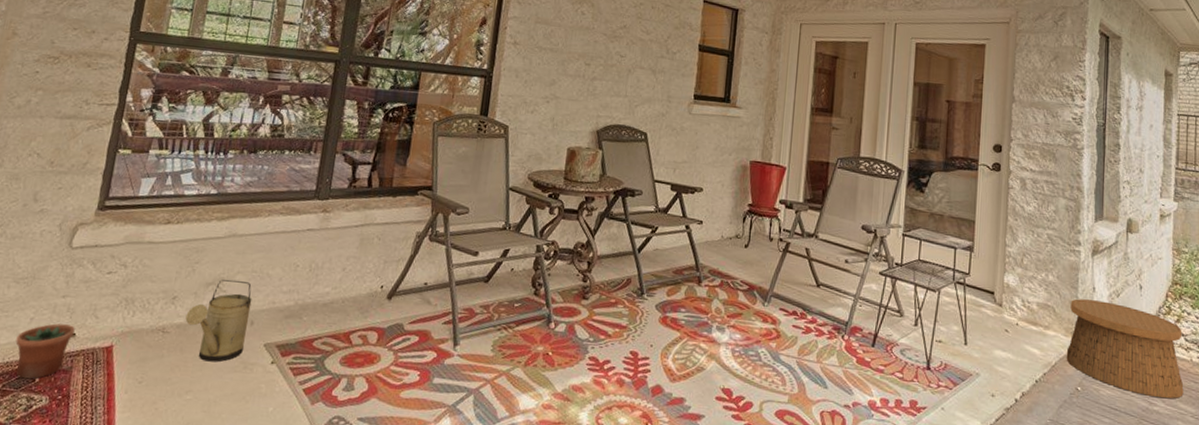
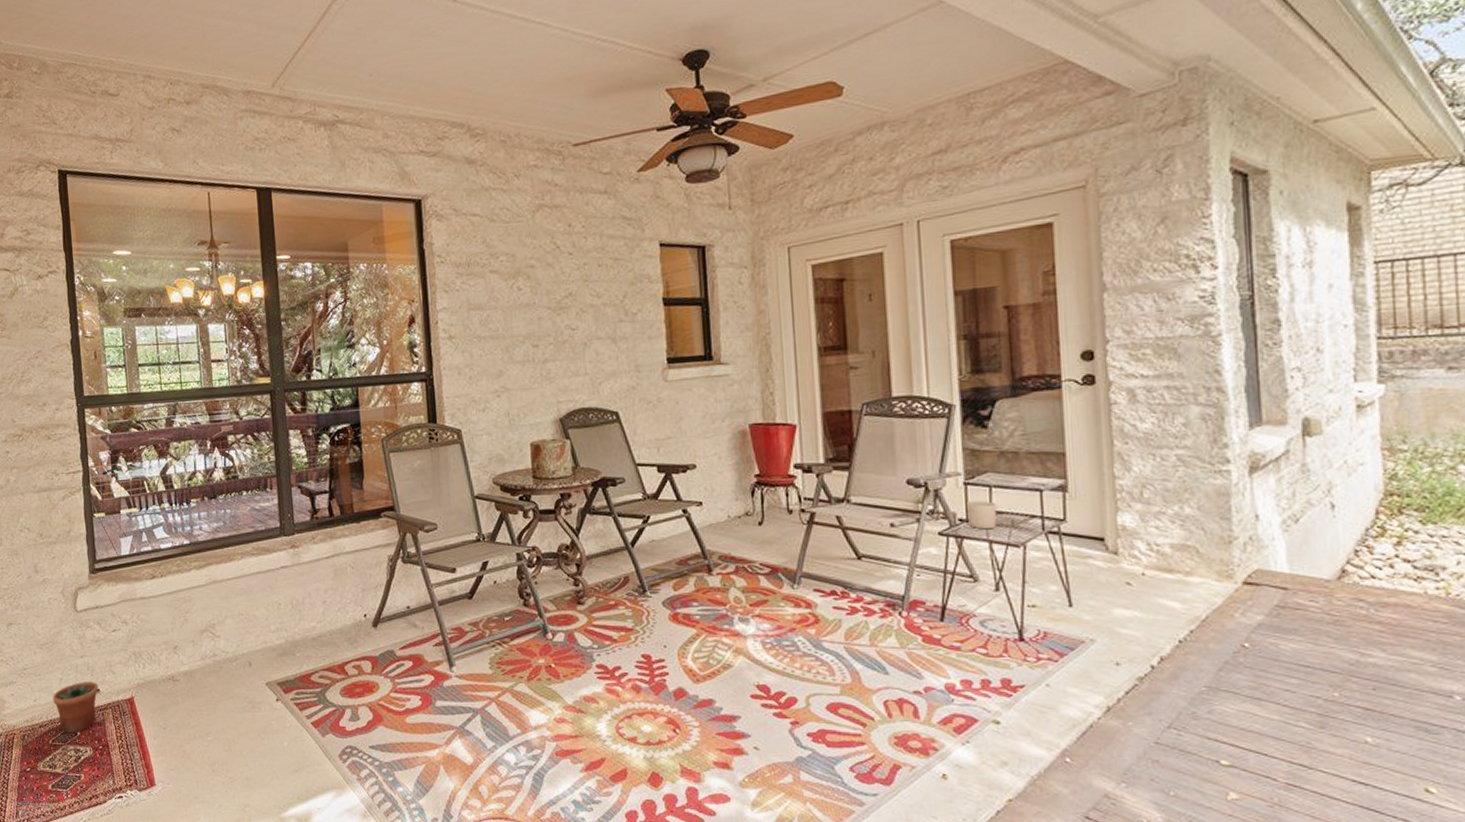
watering can: present [185,279,252,362] -> none [189,624,248,704]
mug: none [902,249,924,275] -> present [967,500,998,530]
basket: present [1066,299,1184,399] -> none [1222,531,1416,646]

